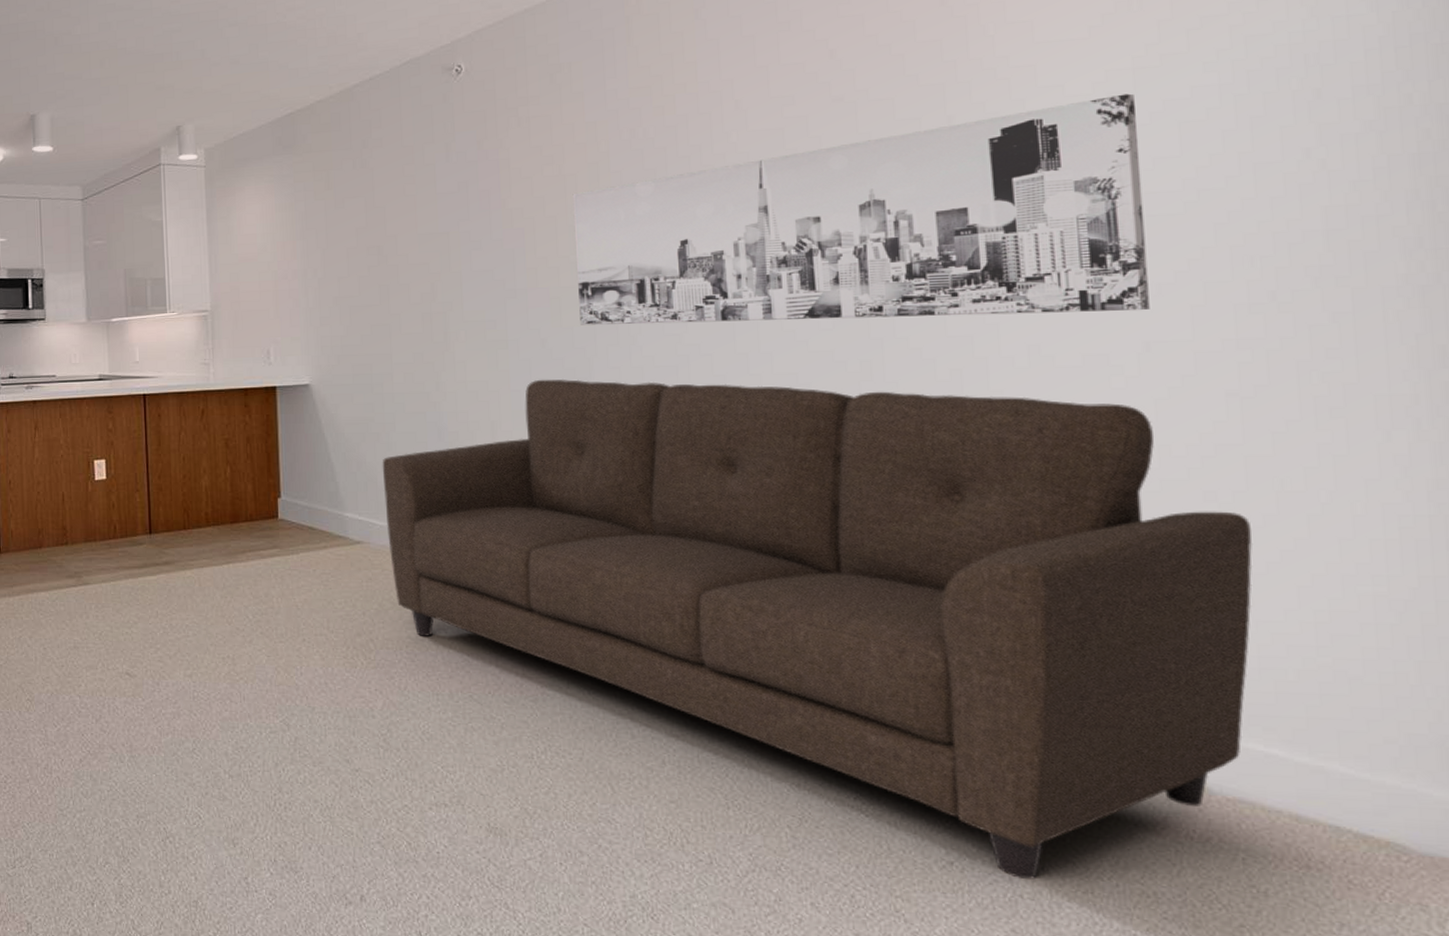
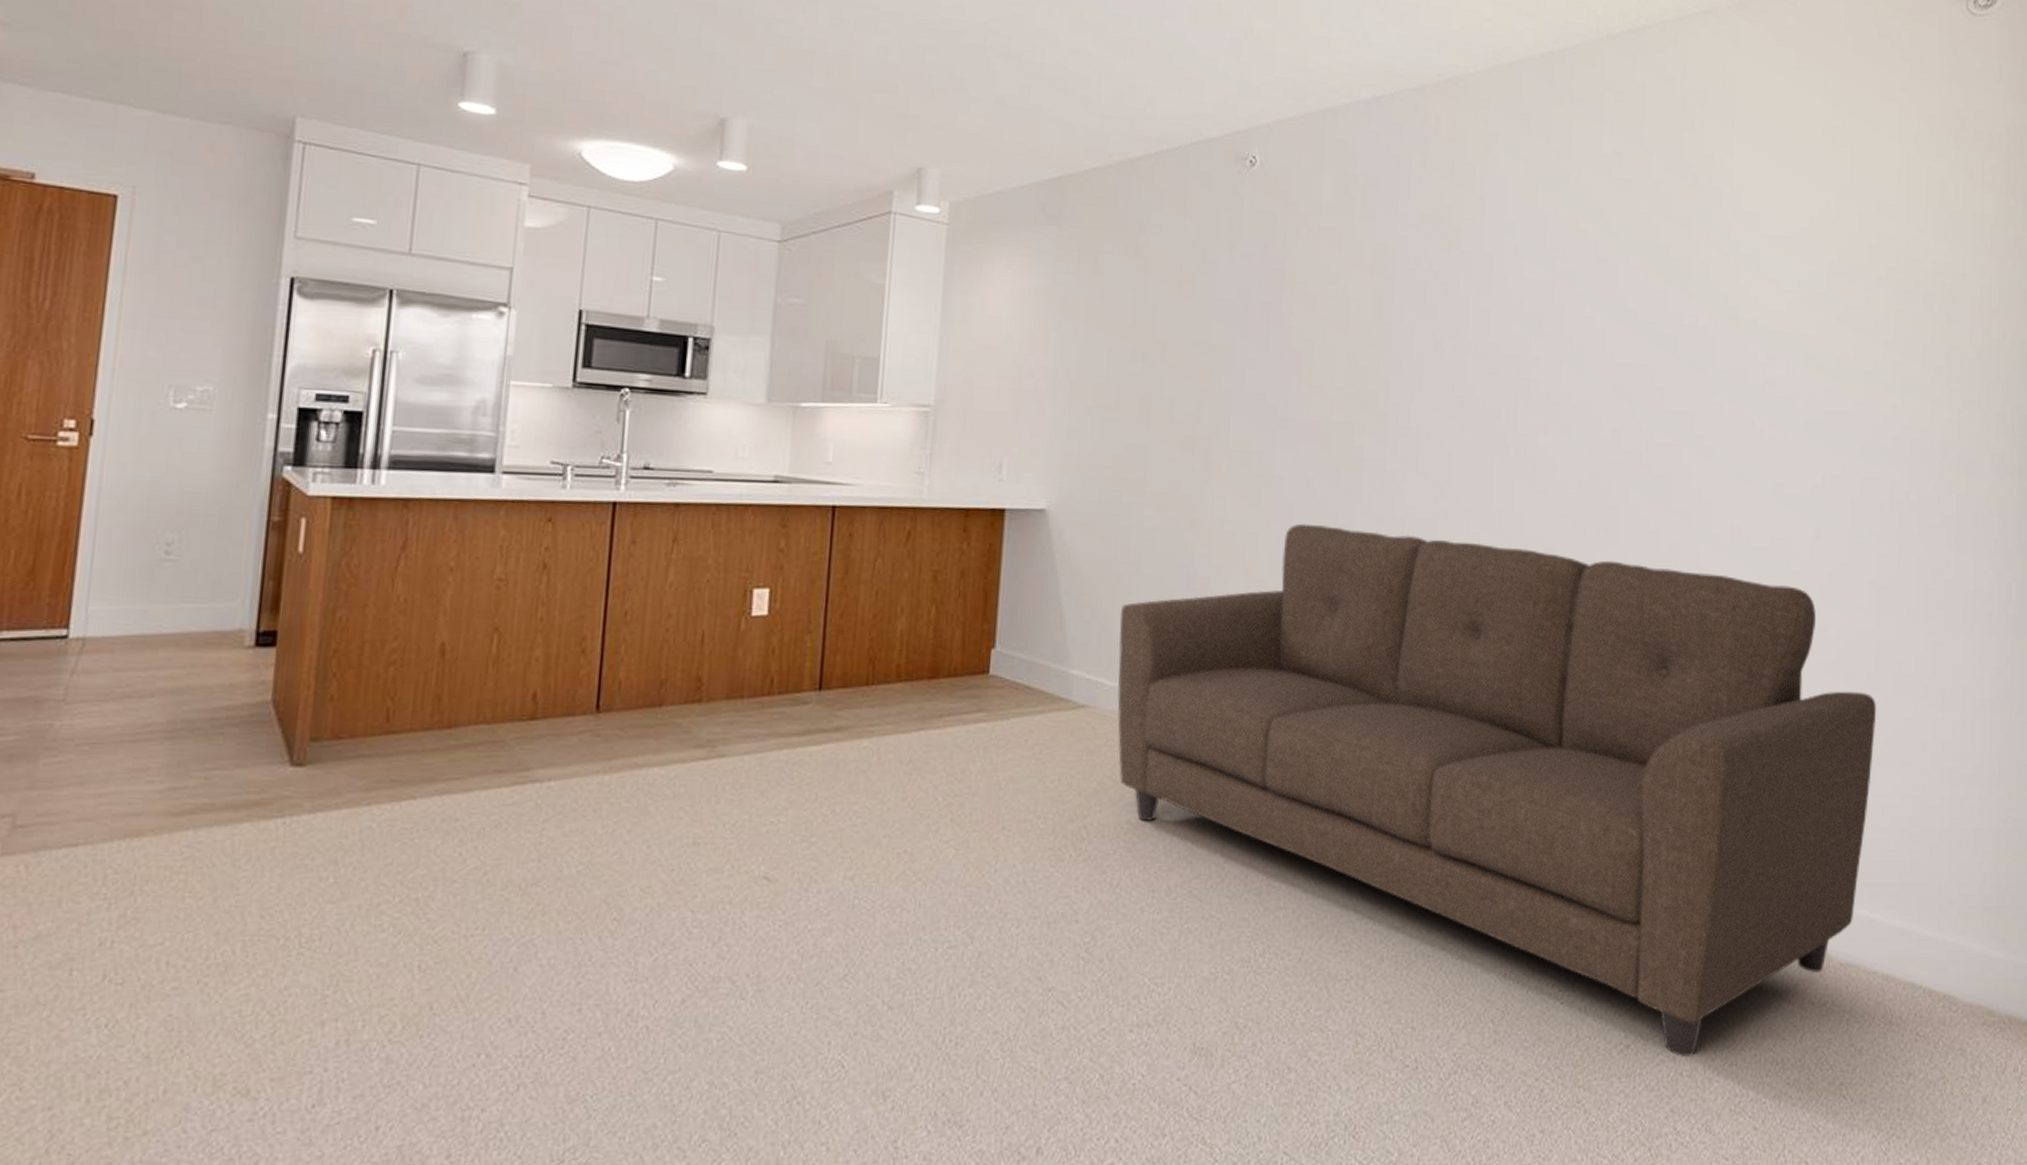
wall art: present [572,93,1150,325] -> none [1348,295,1827,500]

